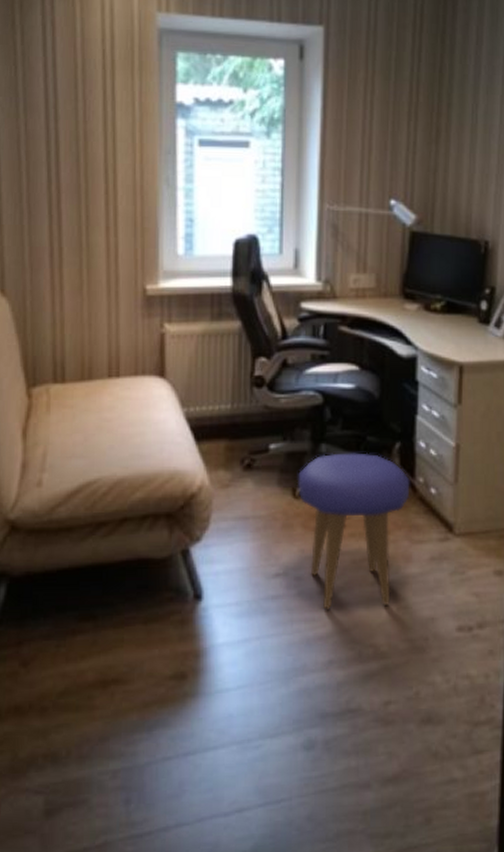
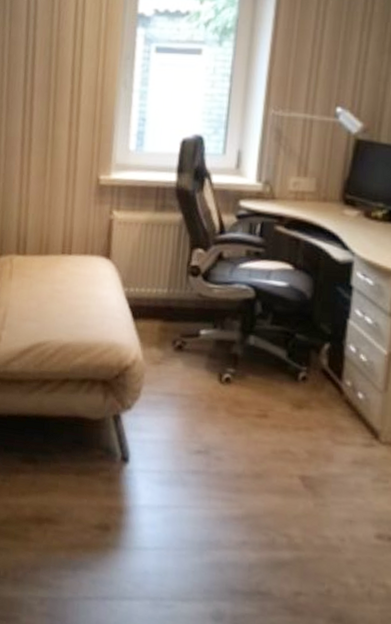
stool: present [298,453,410,610] -> none [224,345,337,500]

